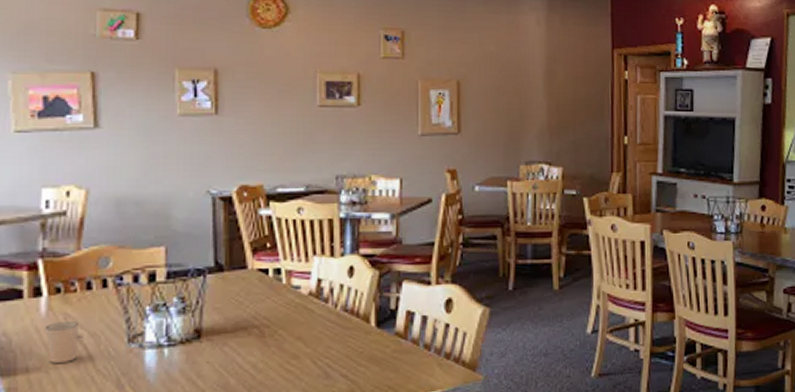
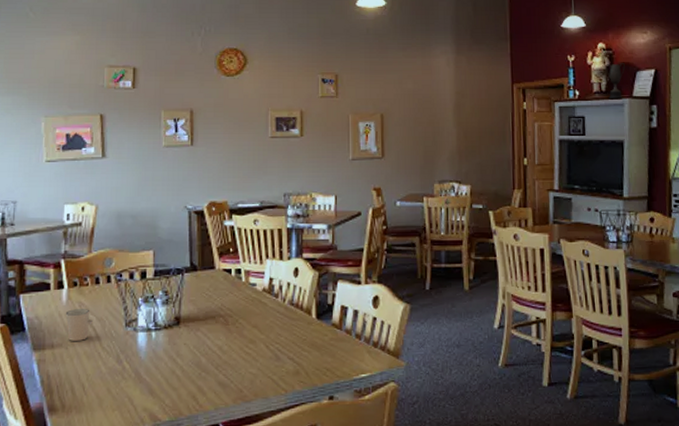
trophy: none [717,29,739,71] -> present [605,63,625,100]

